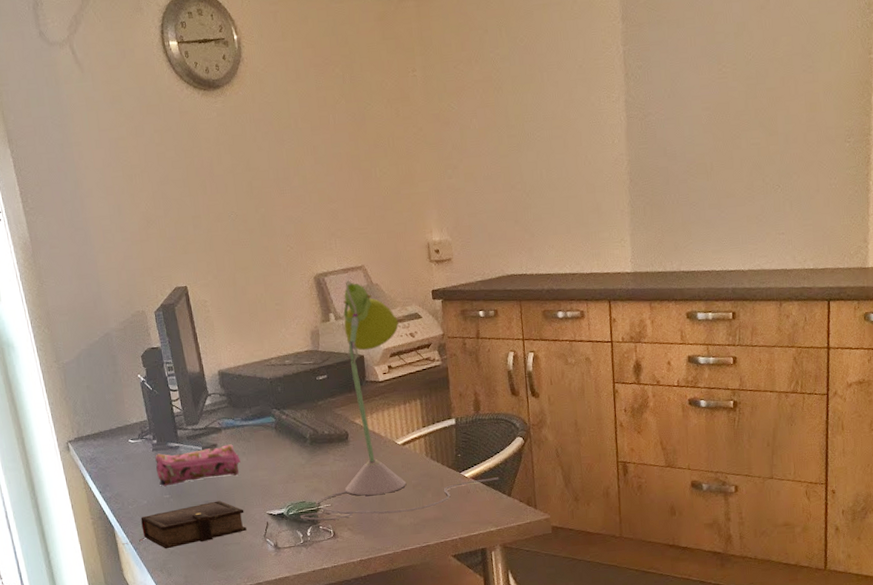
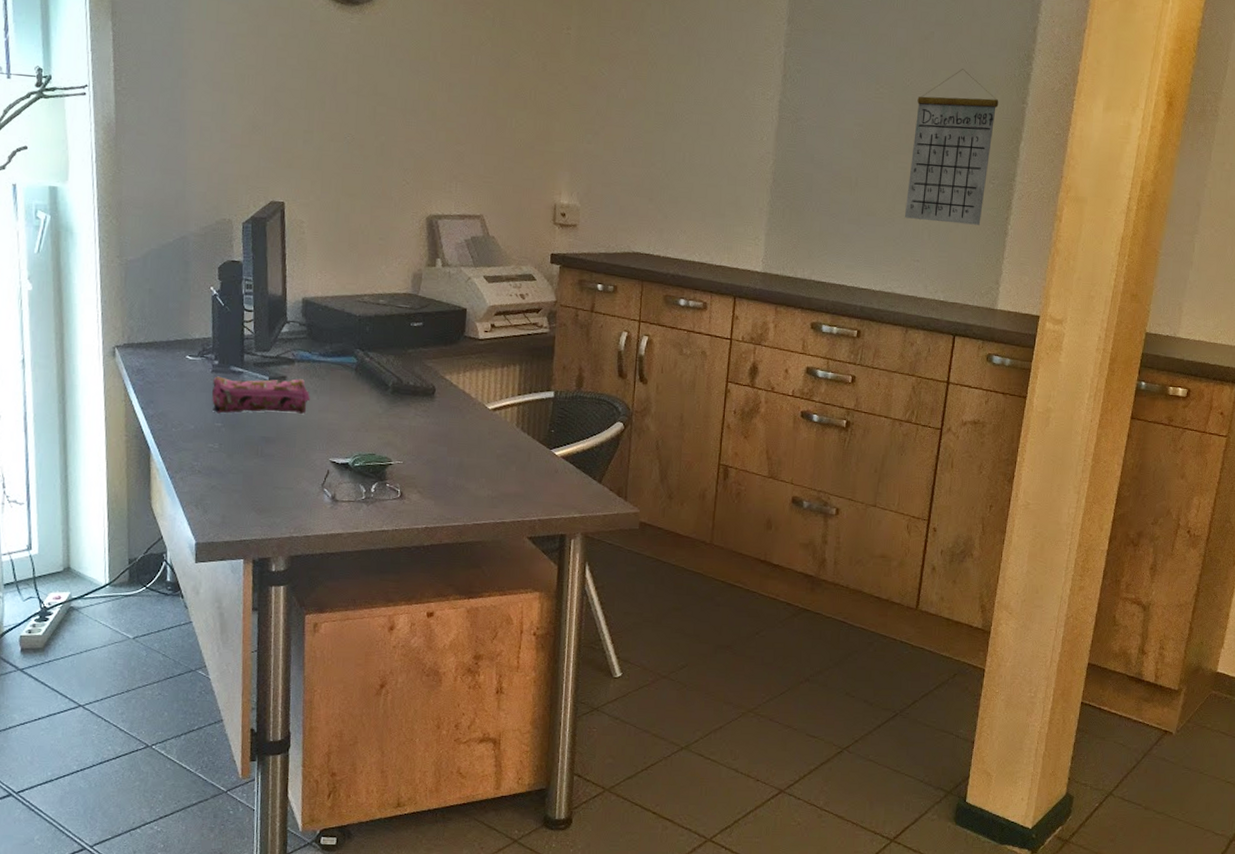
book: present [122,500,247,549] -> none [156,438,304,483]
desk lamp: present [299,280,499,521] -> none [366,227,592,483]
calendar: none [761,31,845,193] -> present [904,69,999,225]

